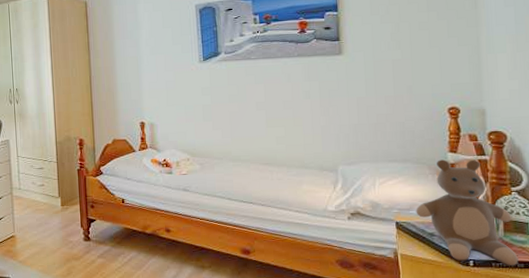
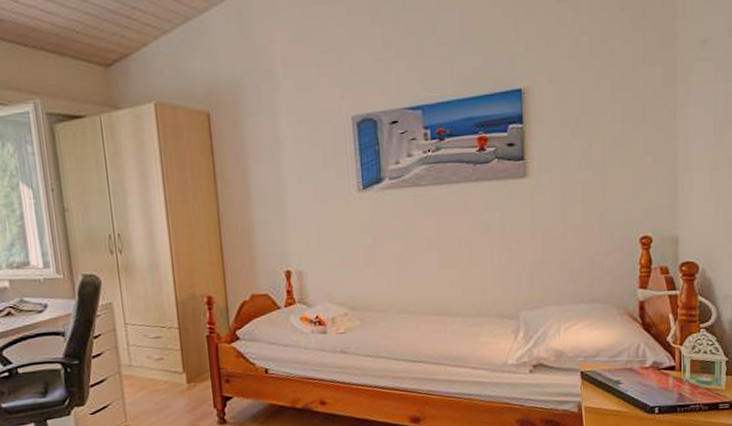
teddy bear: present [416,159,519,267] -> none [602,295,703,410]

